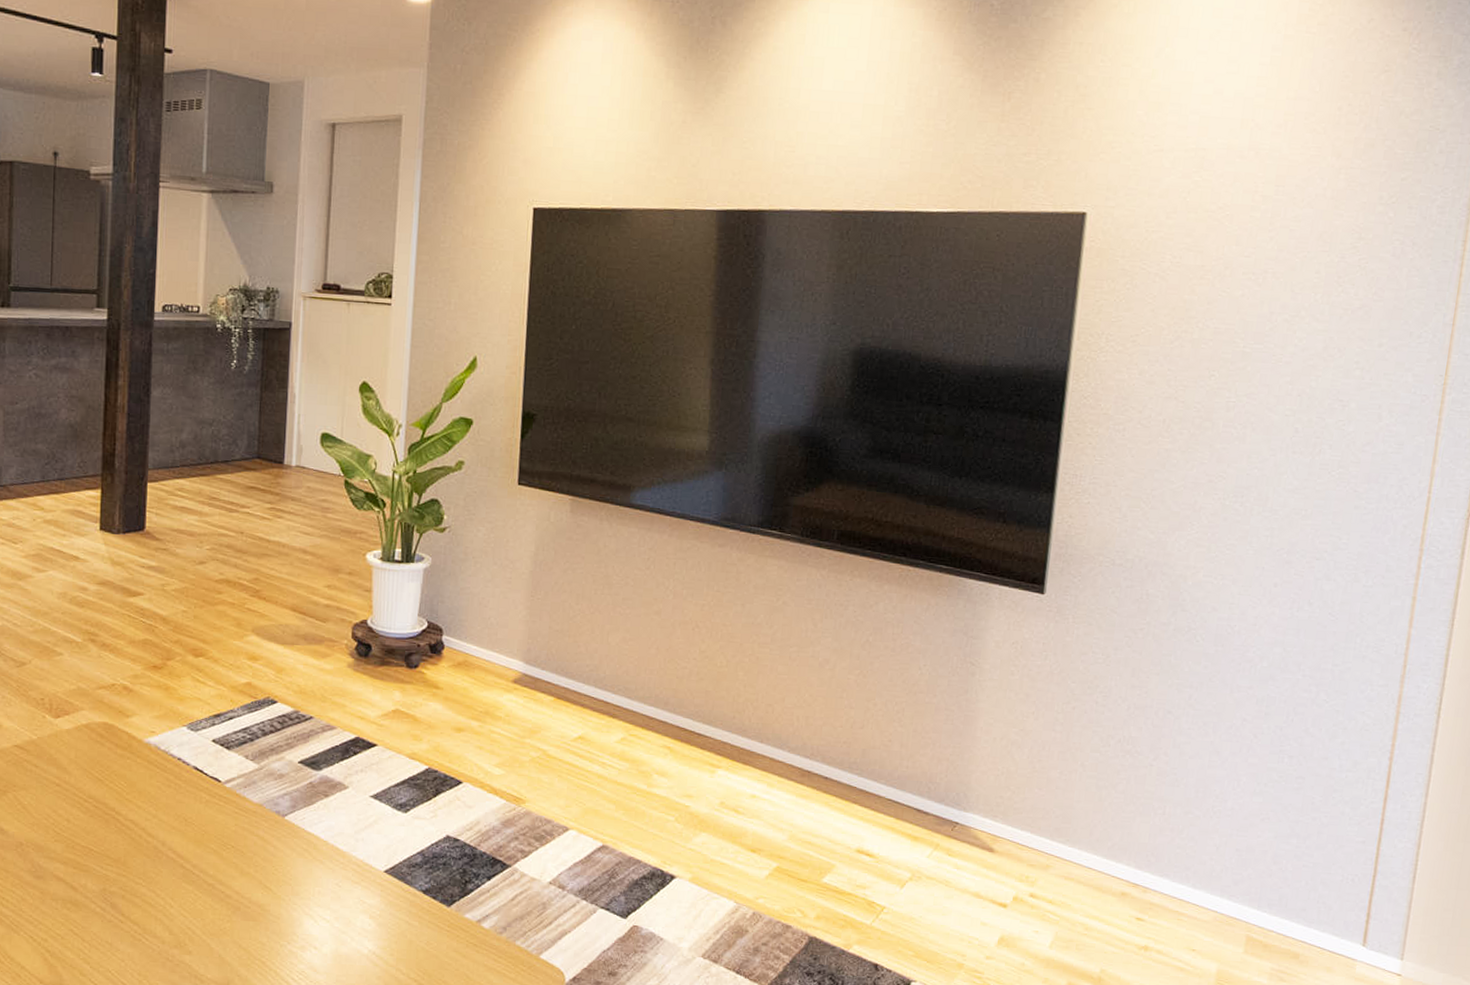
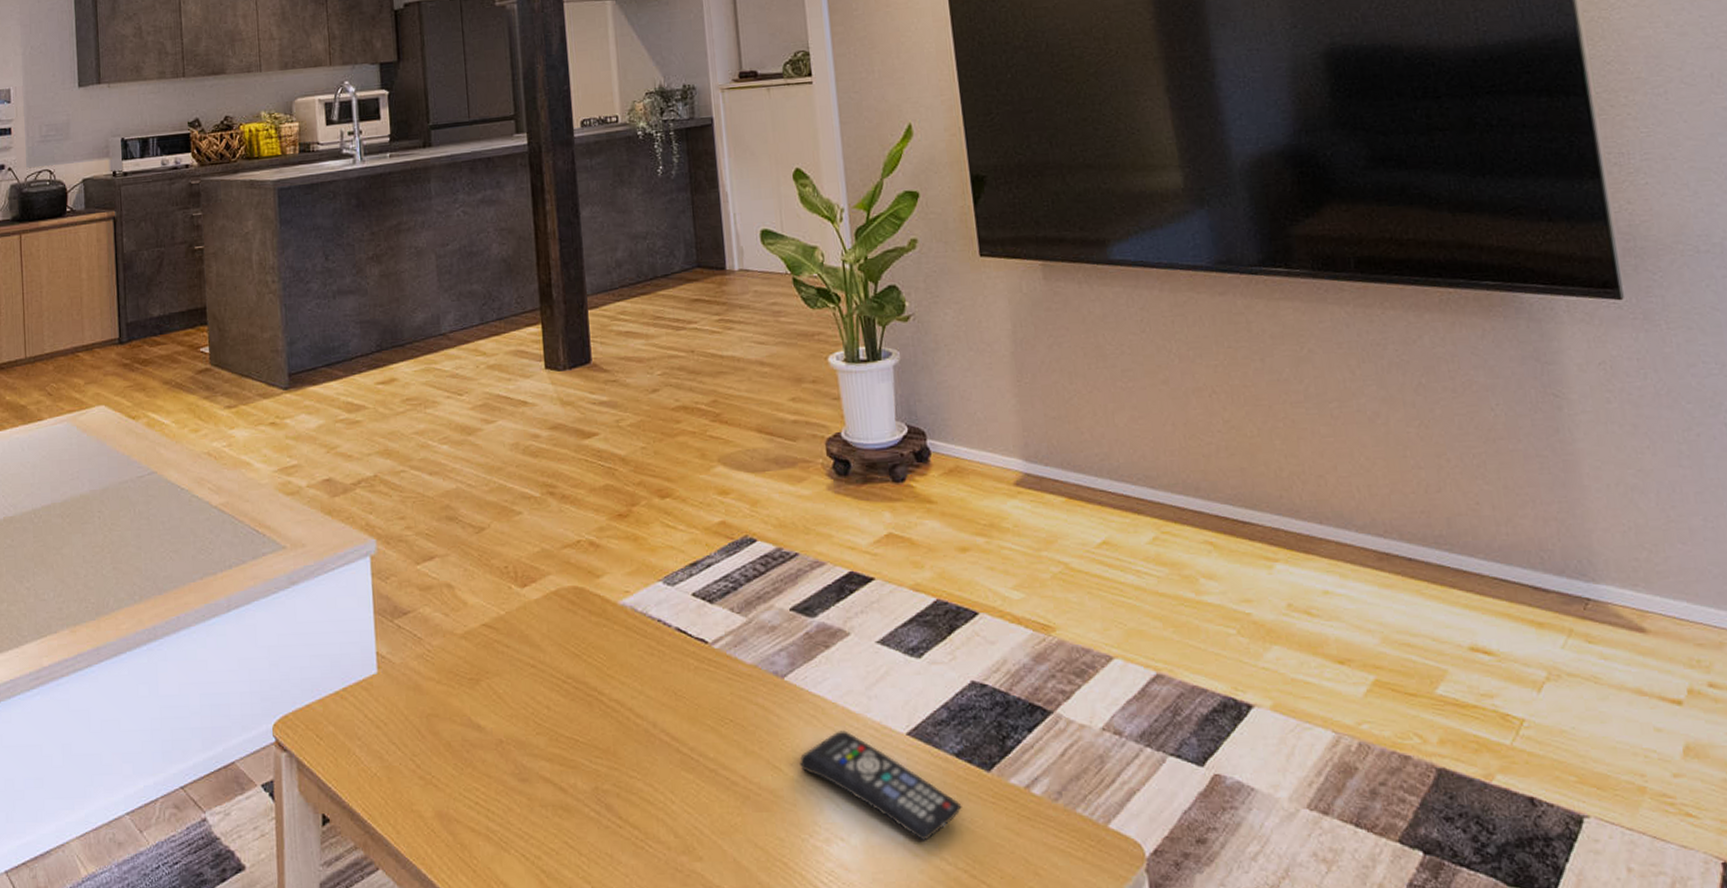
remote control: none [288,863,422,955] -> present [799,730,962,841]

